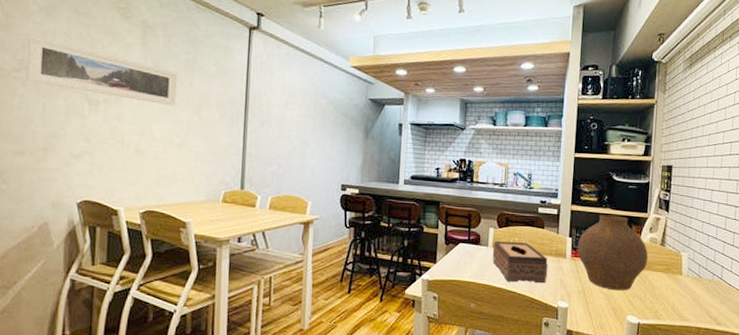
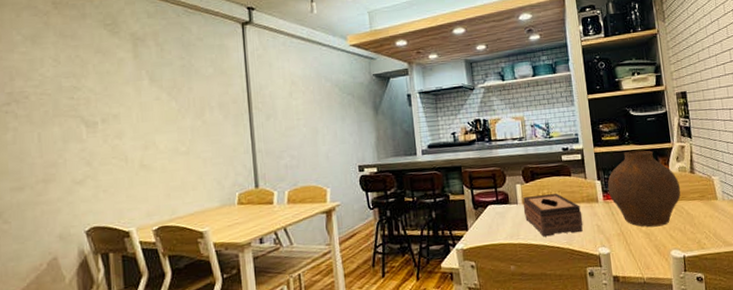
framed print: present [26,35,178,106] -> none [15,66,177,115]

